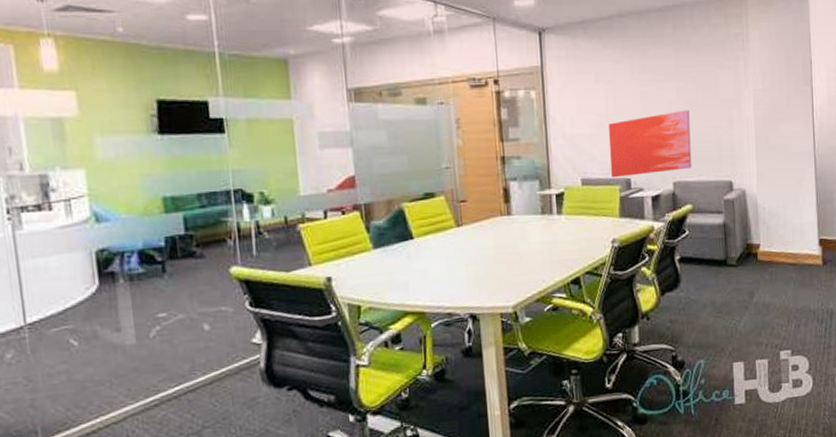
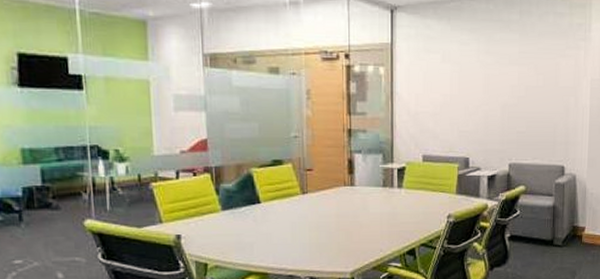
wall art: present [608,109,692,178] -> none [450,94,529,156]

